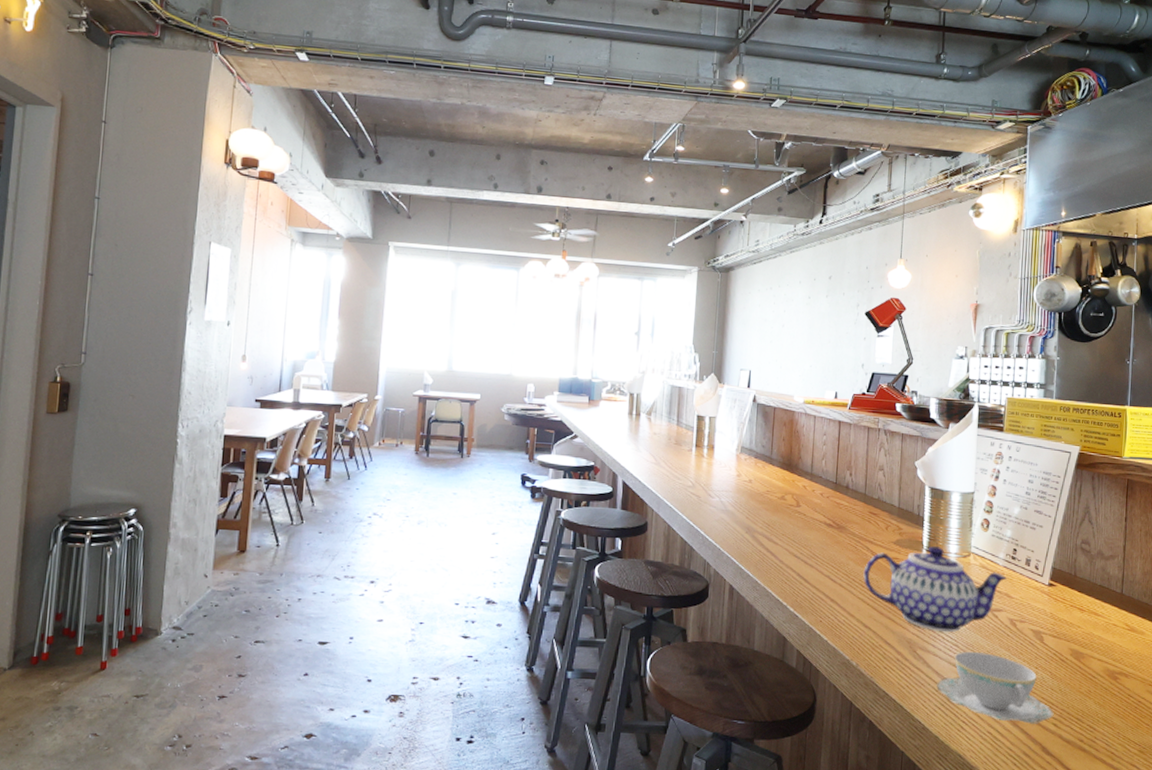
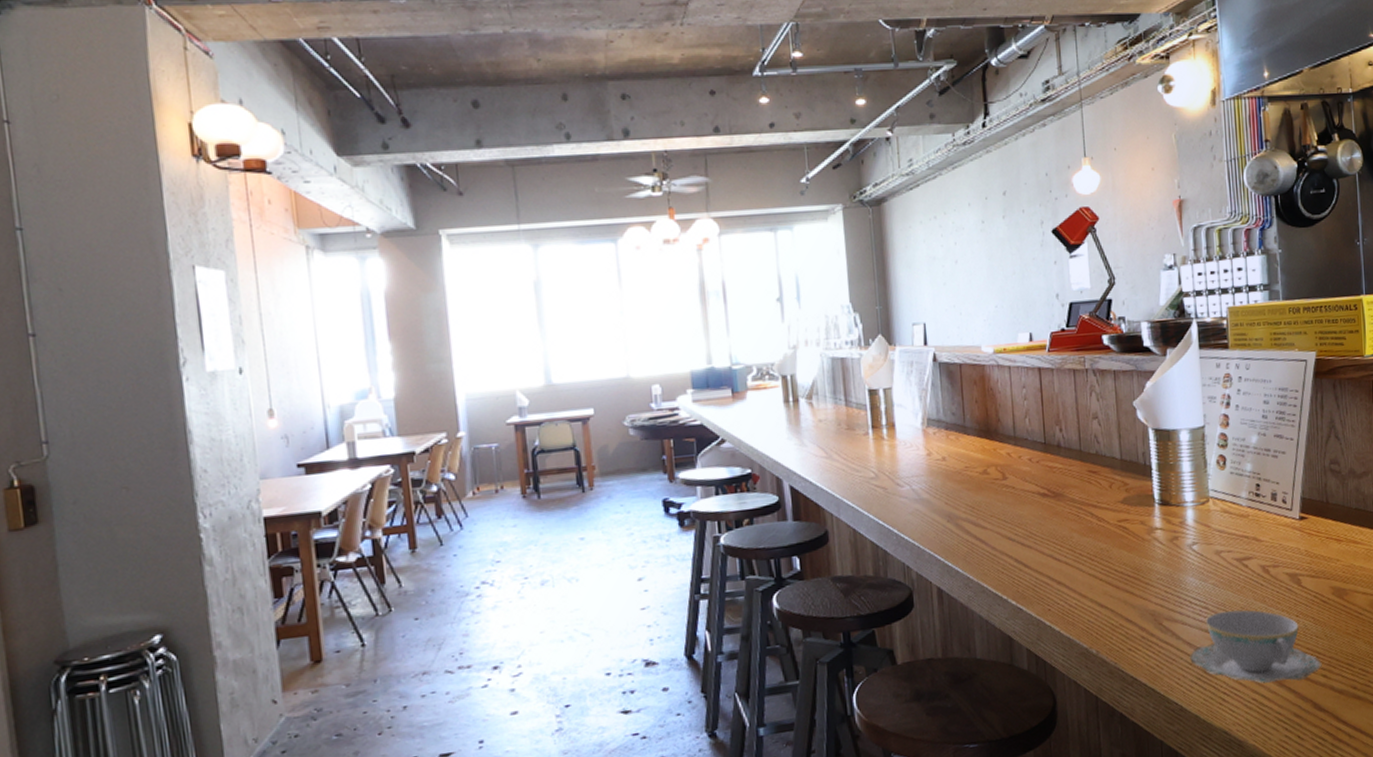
teapot: present [863,546,1007,632] -> none [1090,497,1253,596]

